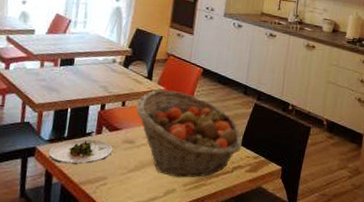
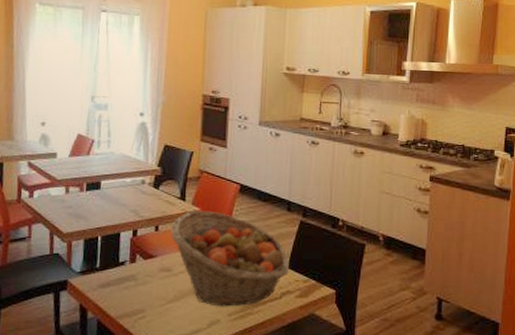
salad plate: present [48,138,113,164] -> none [81,268,149,297]

